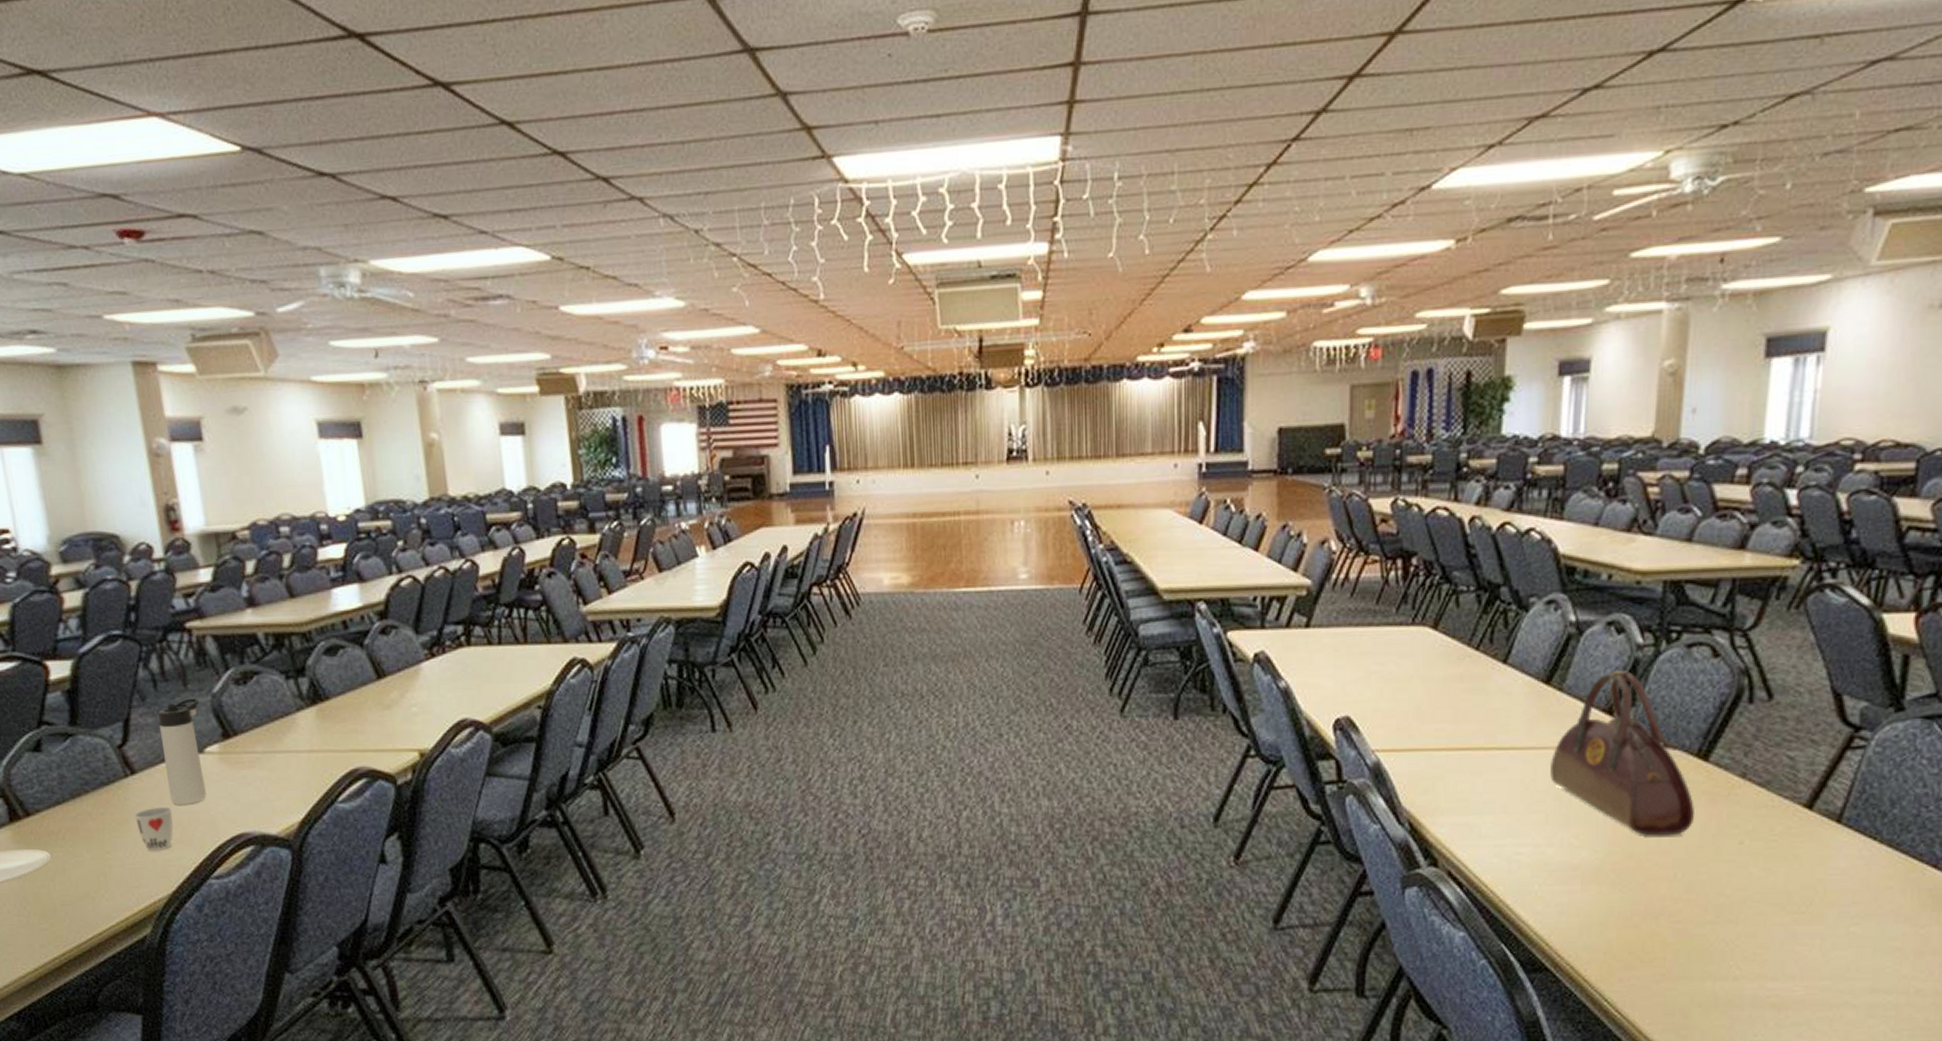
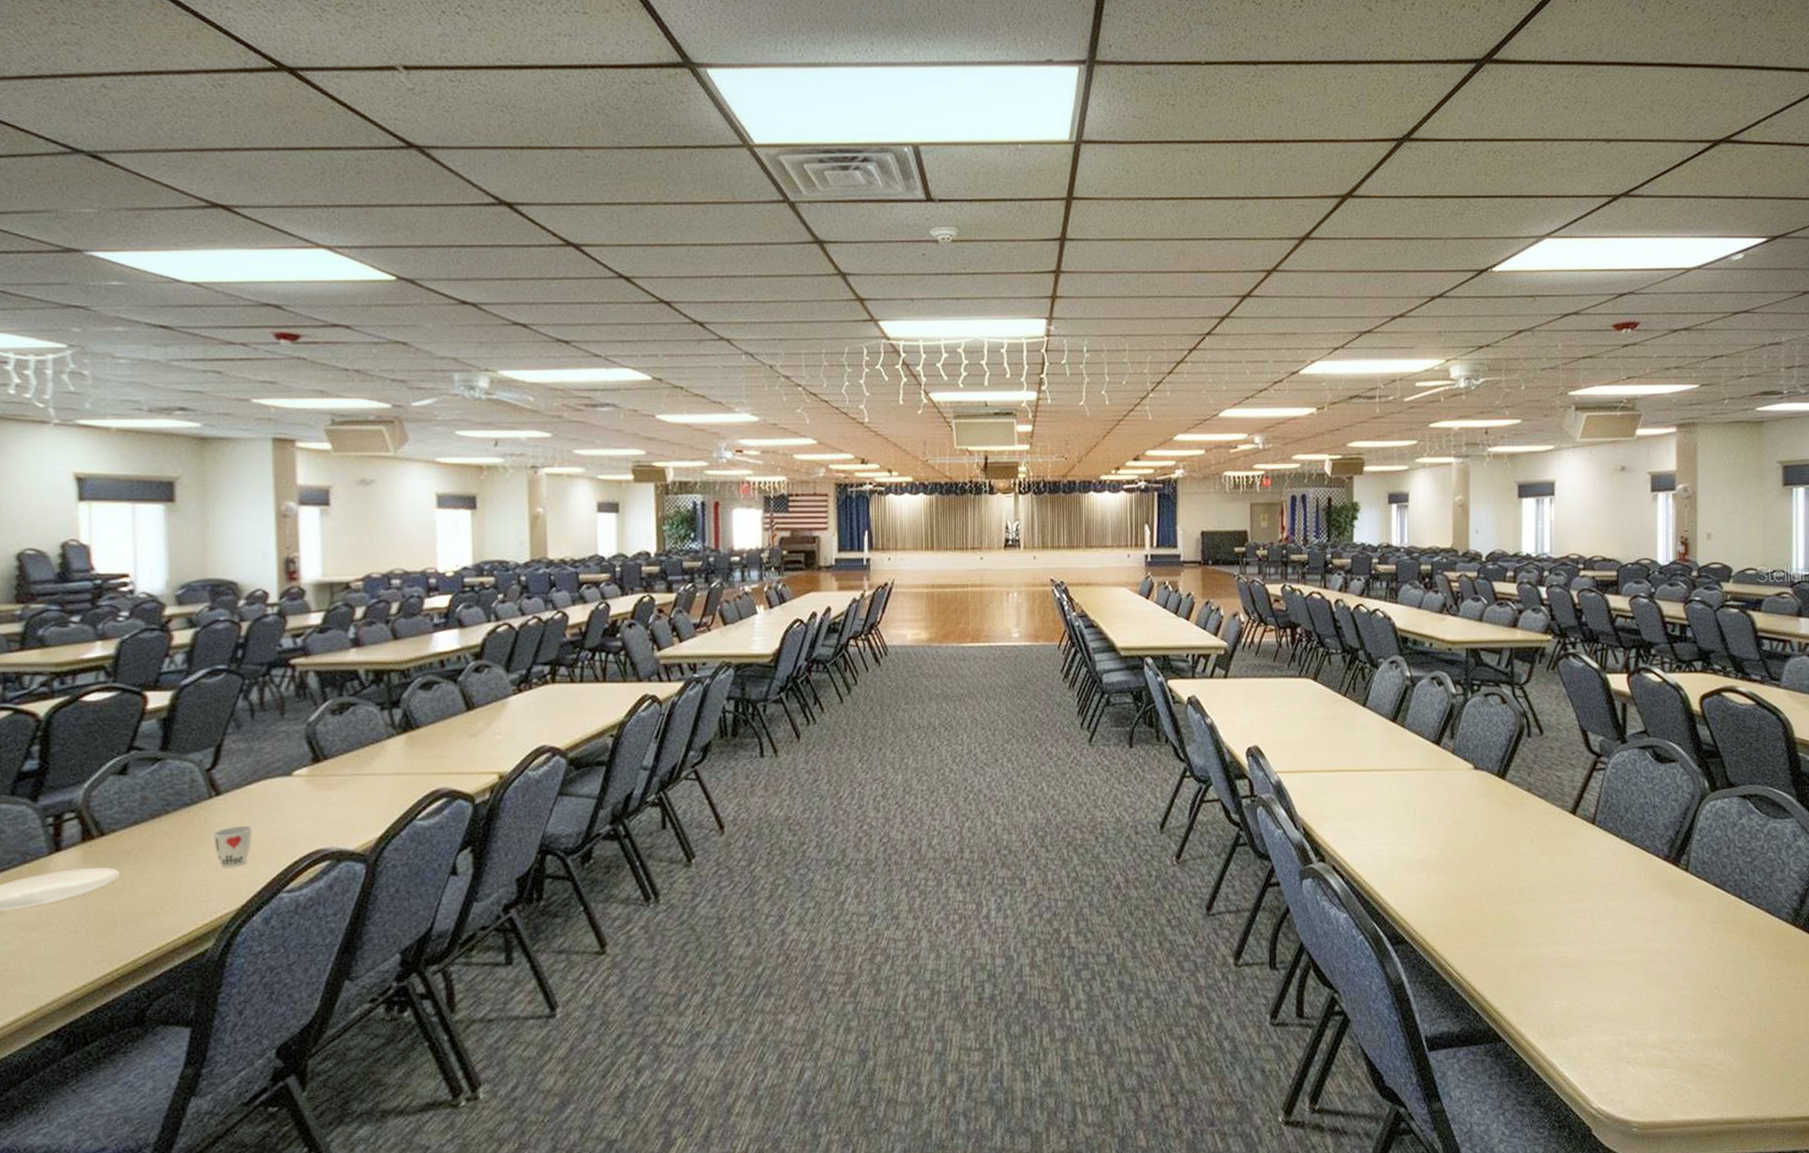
thermos bottle: present [158,698,206,806] -> none [250,726,295,825]
handbag: present [1550,669,1694,836] -> none [1400,712,1499,836]

